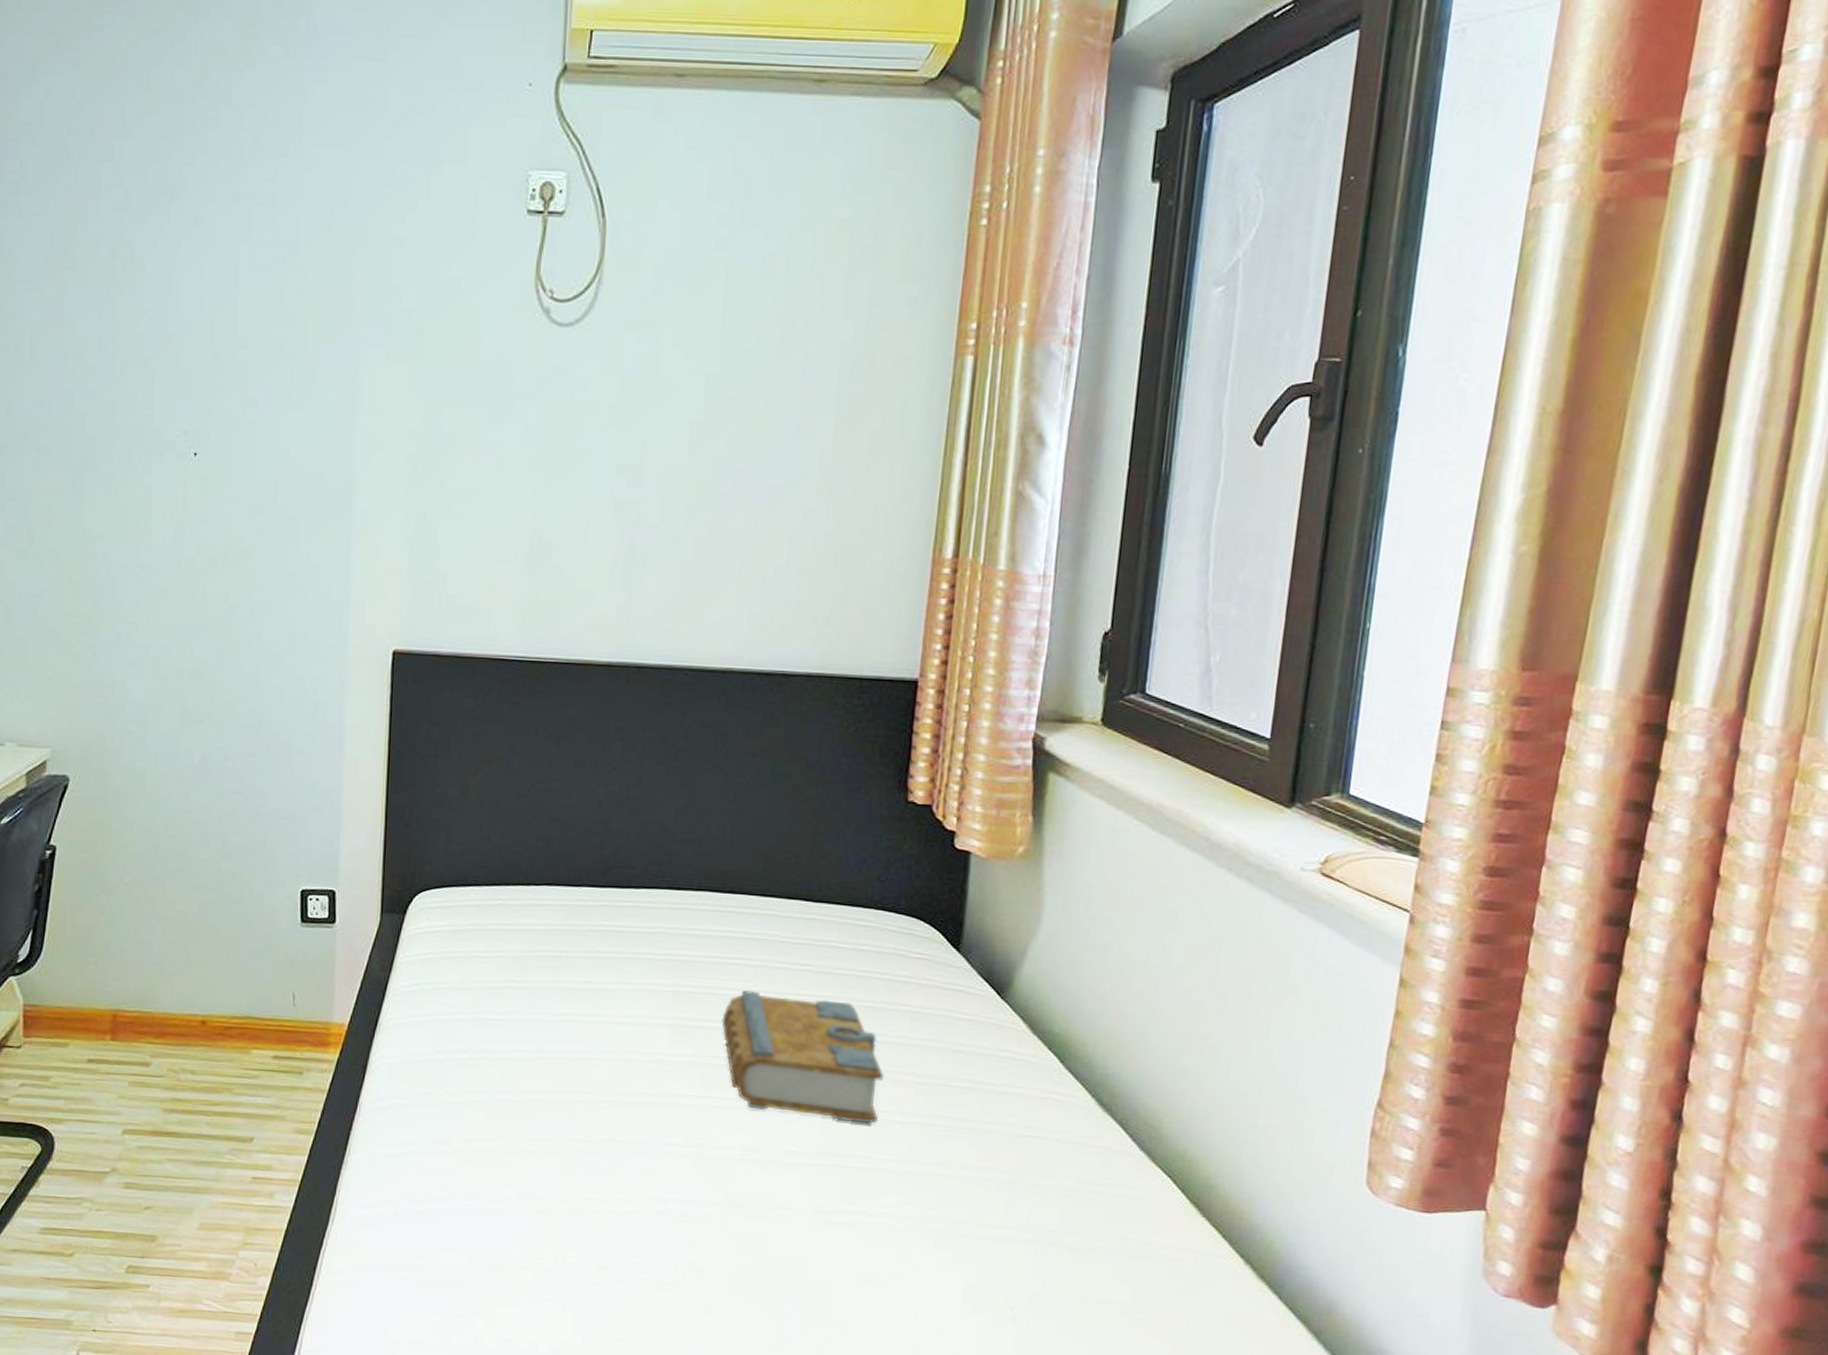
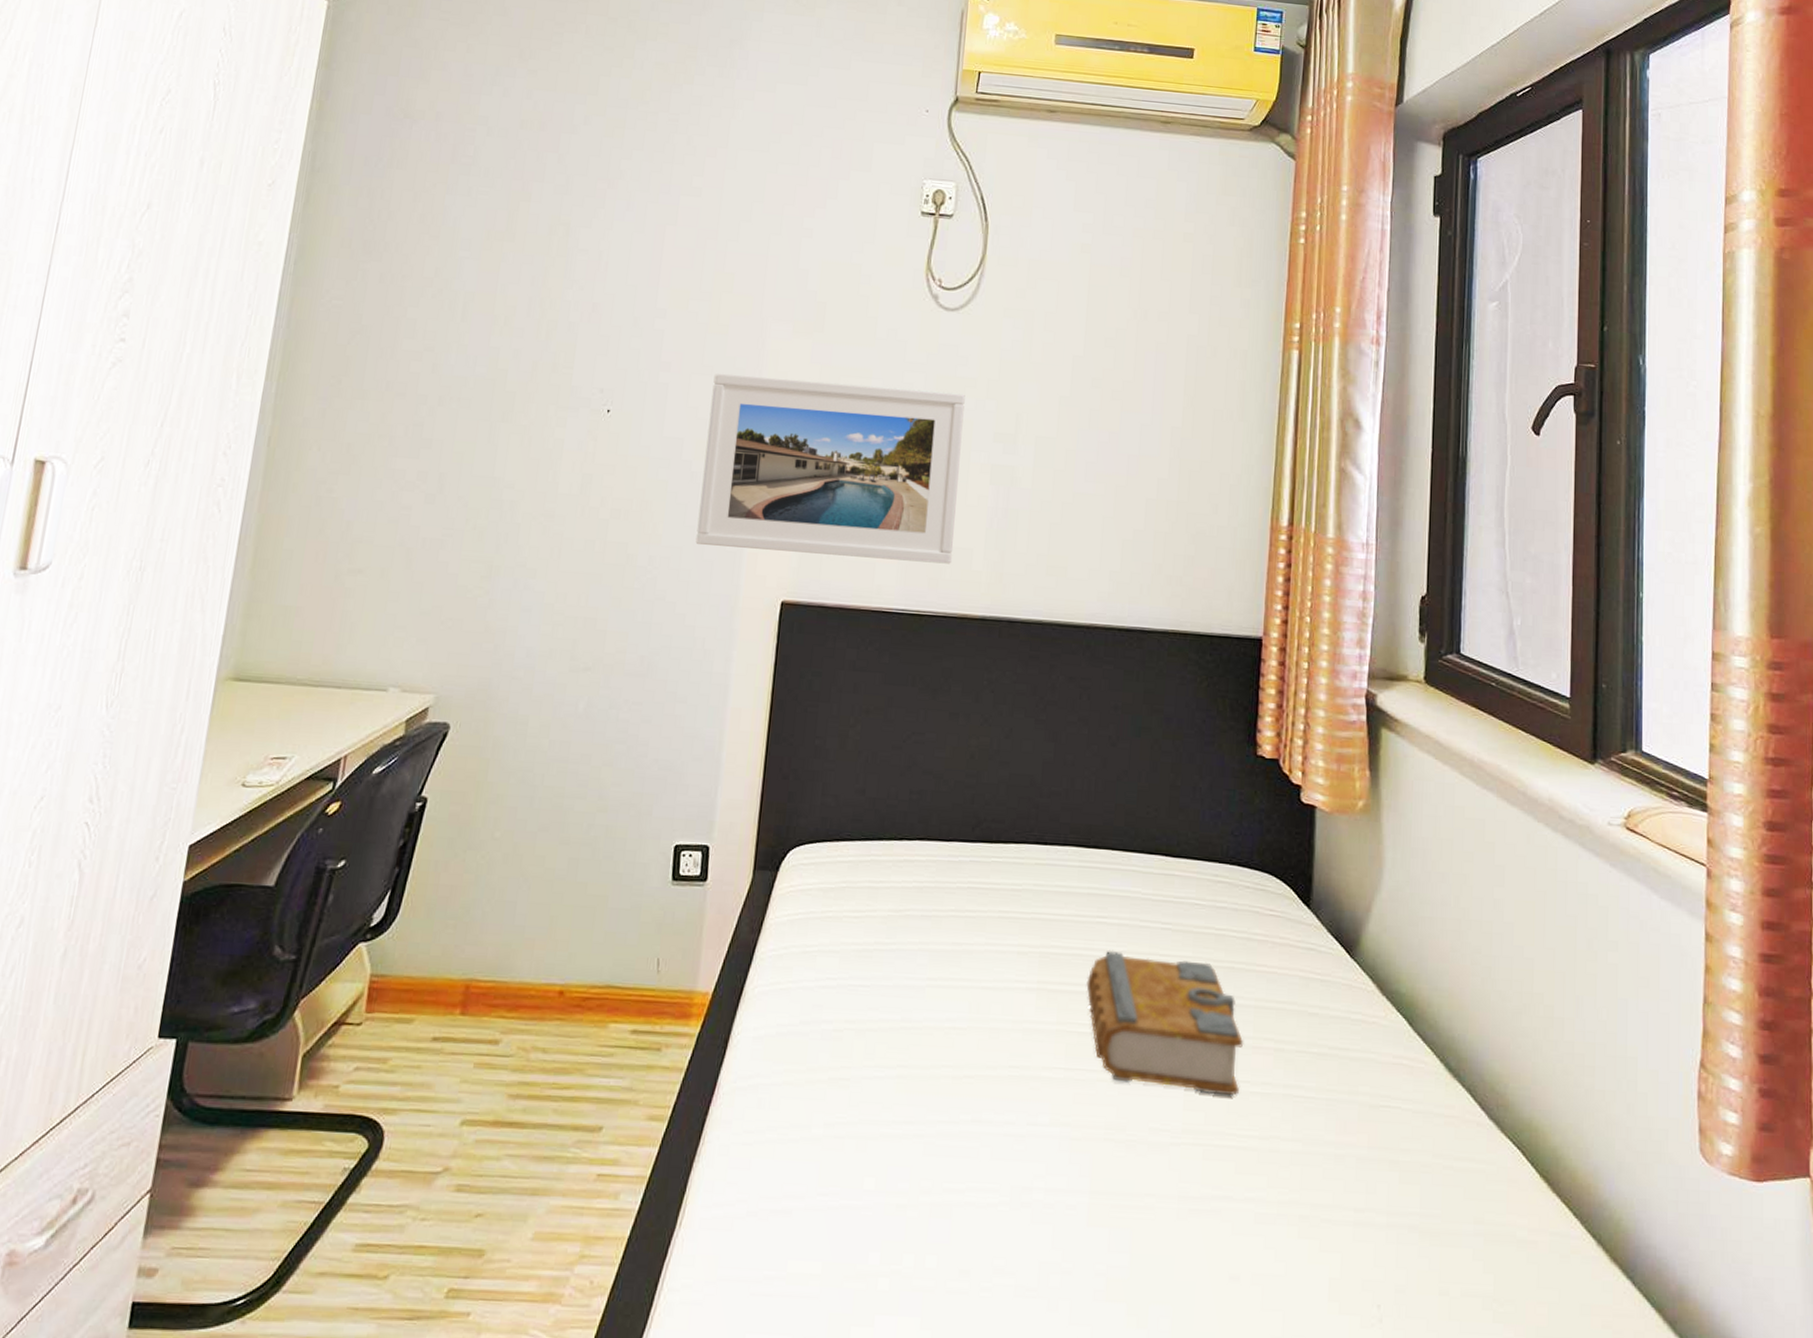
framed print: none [299,408,584,608] -> present [695,374,965,564]

